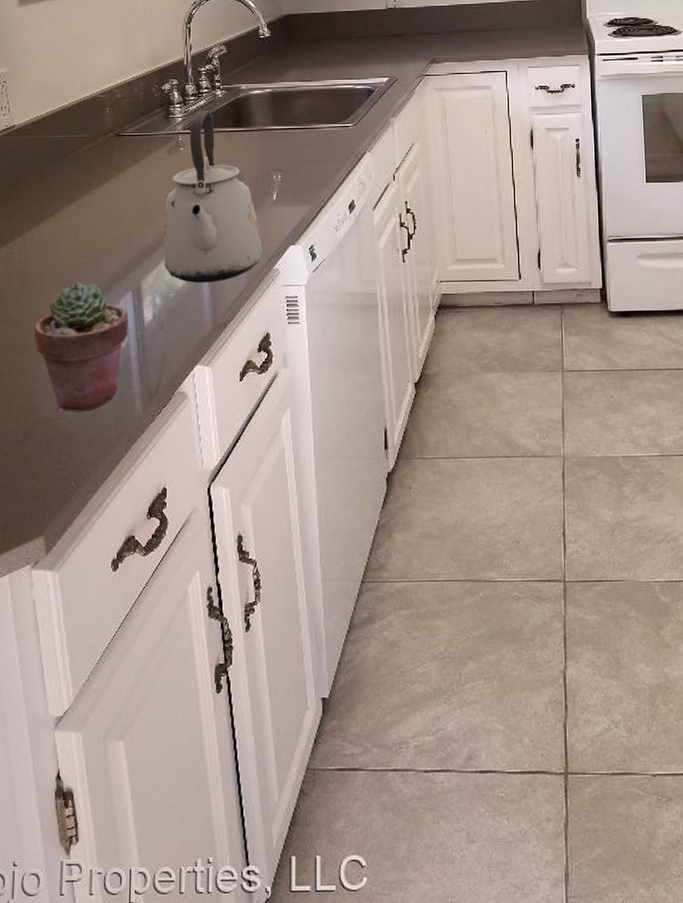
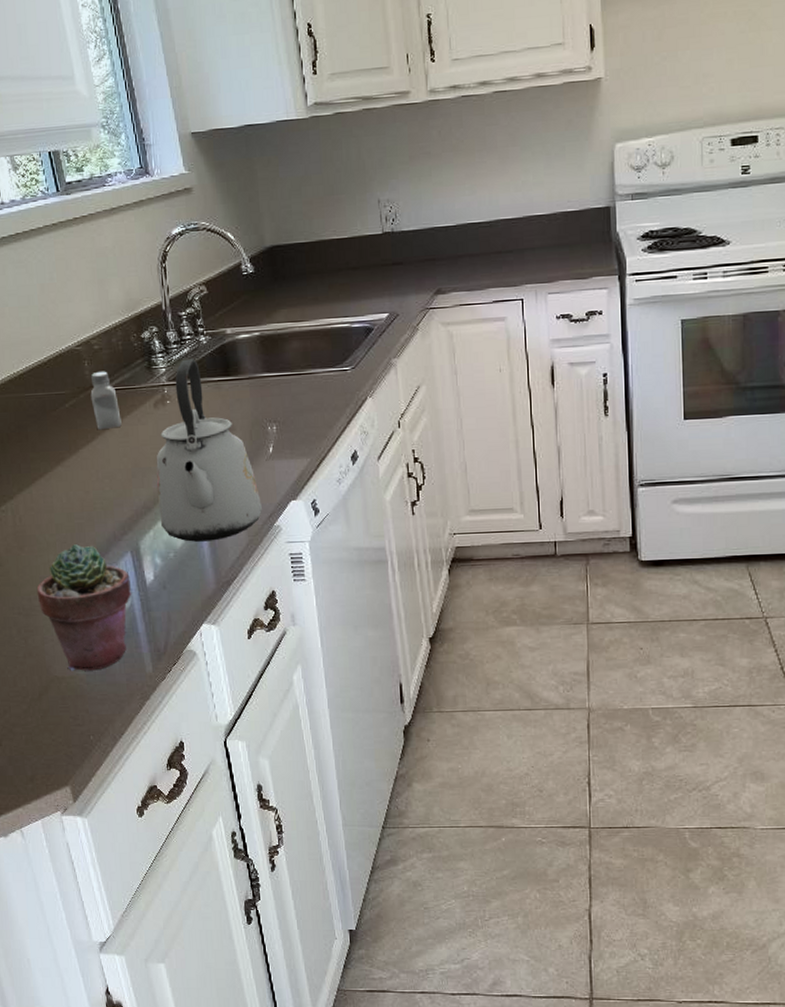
saltshaker: none [108,118,136,173] -> present [90,371,122,430]

